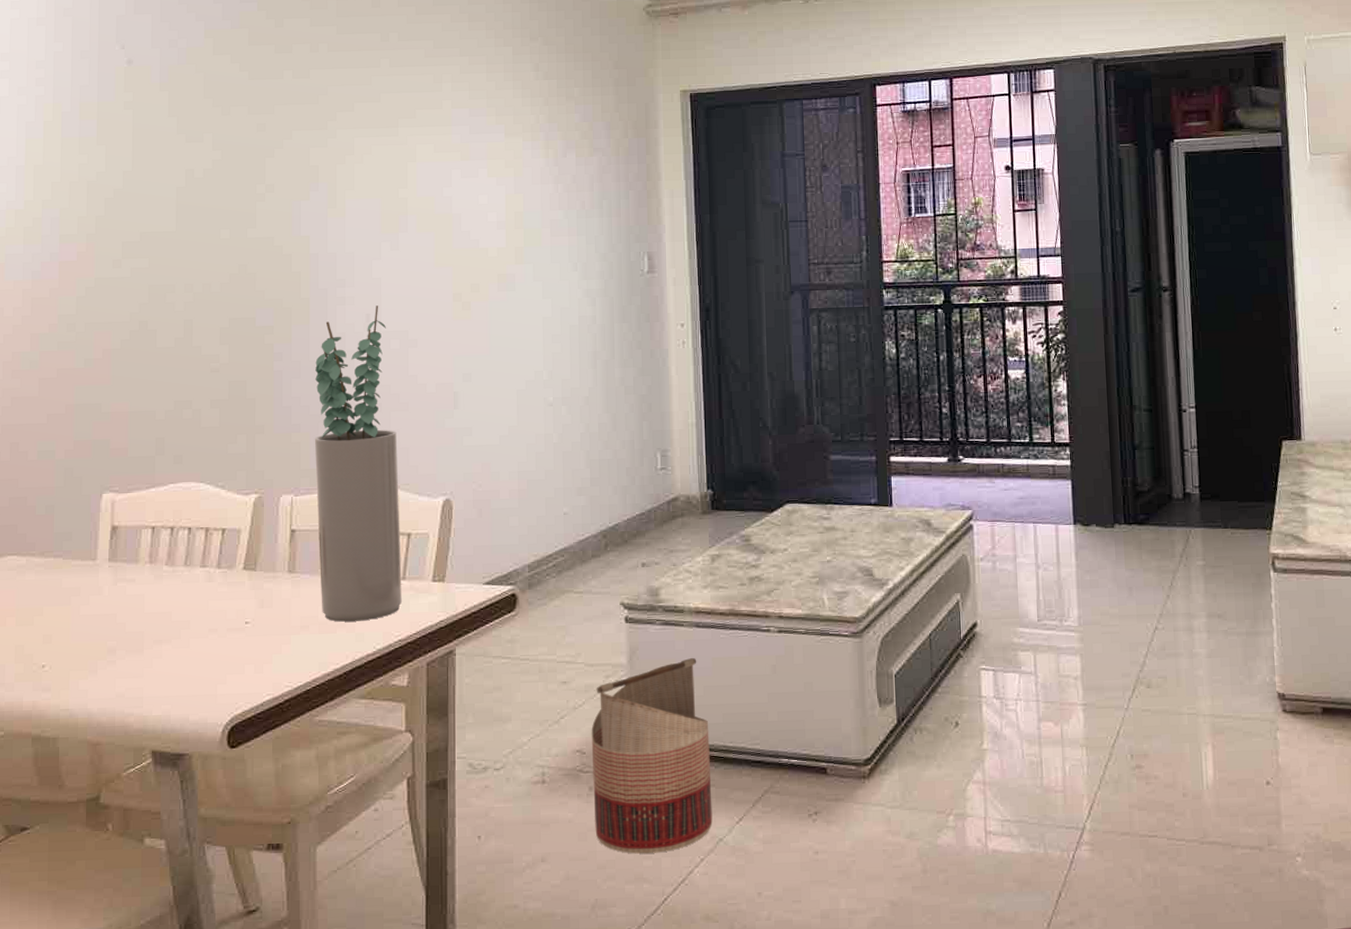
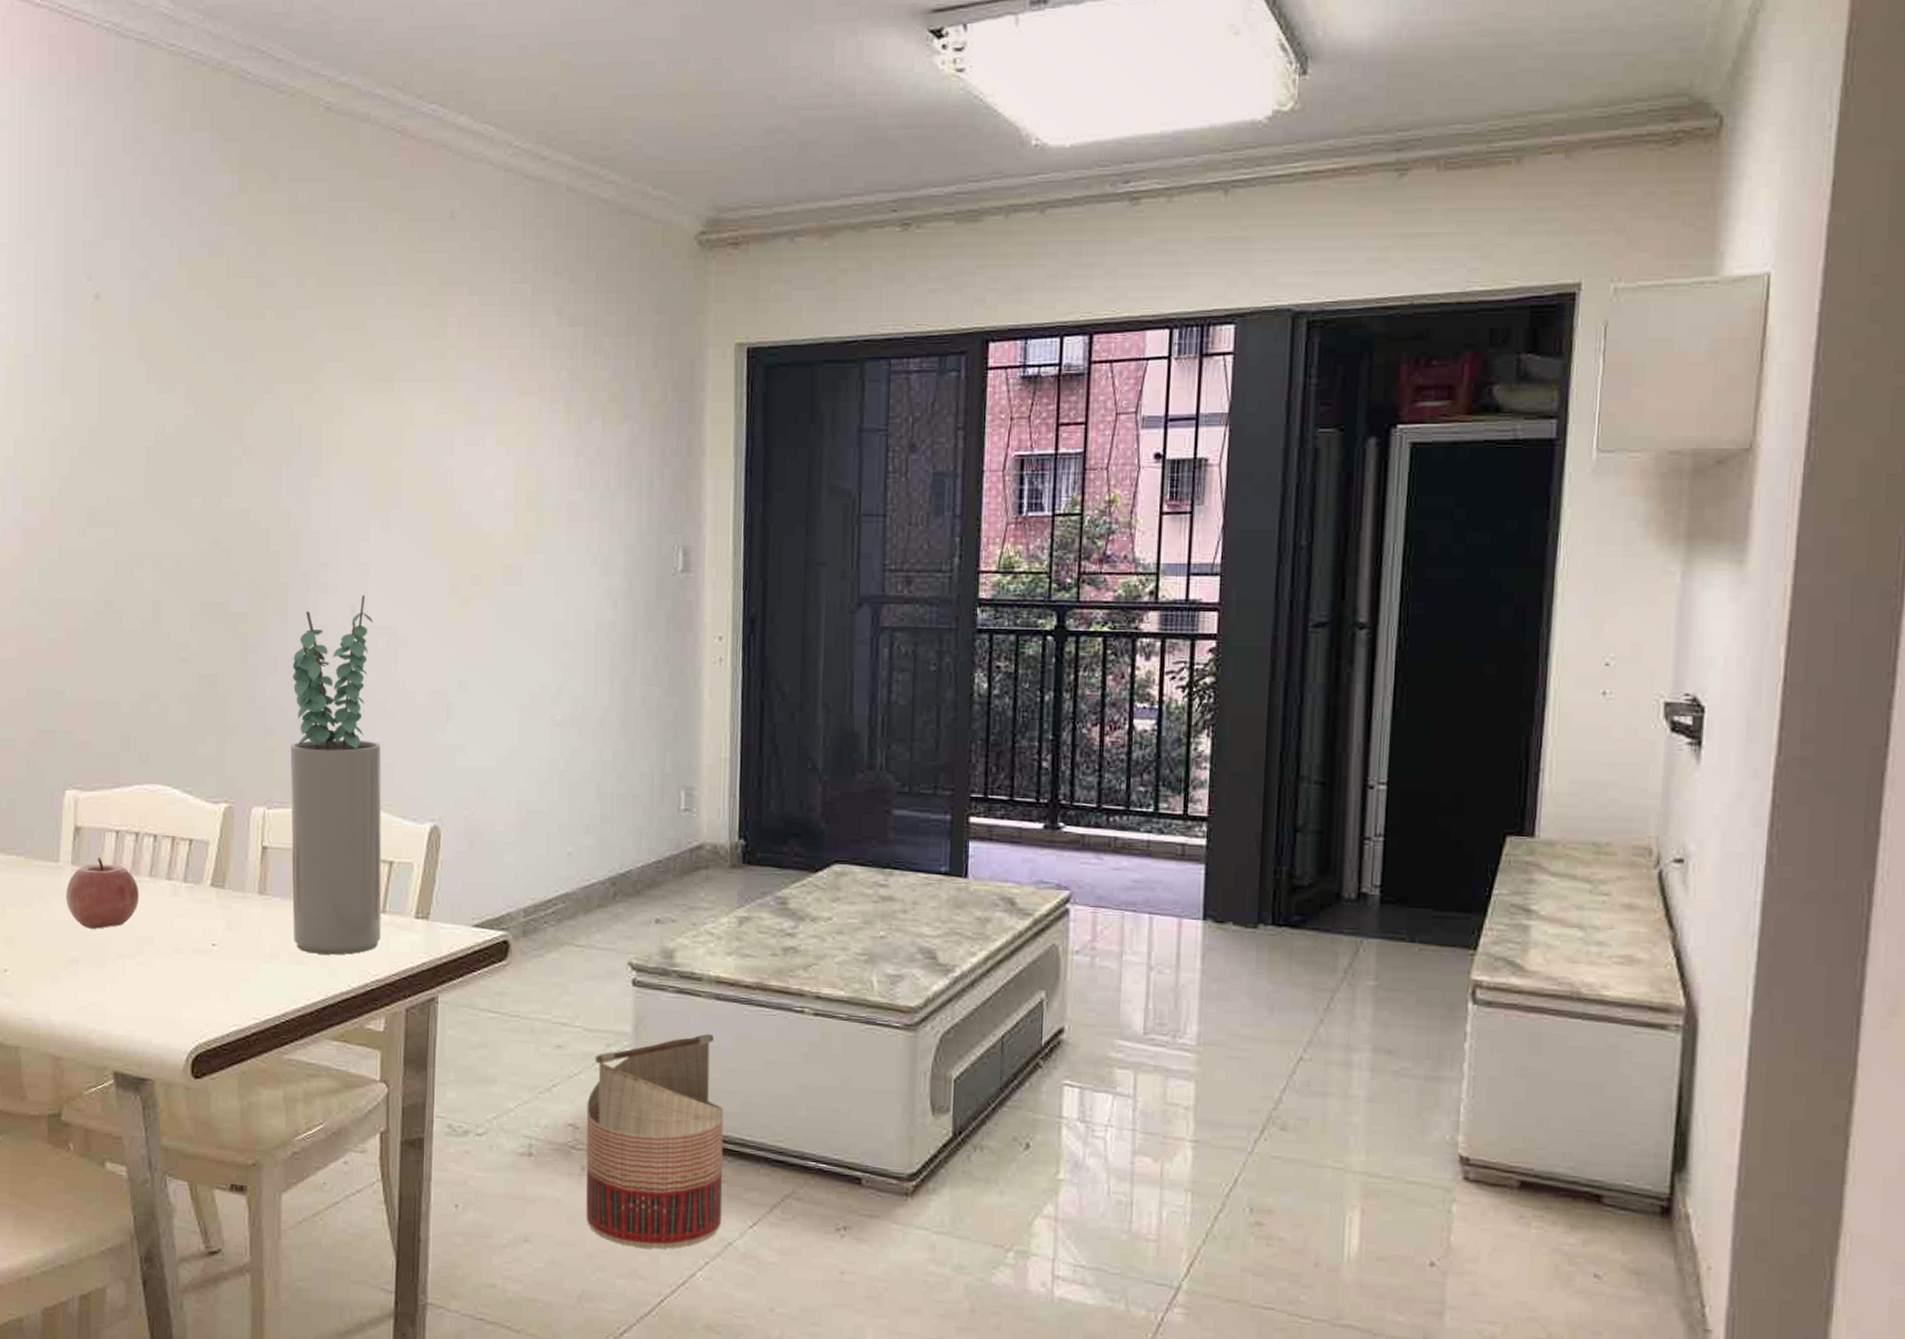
fruit: none [103,553,176,619] -> present [66,857,140,929]

